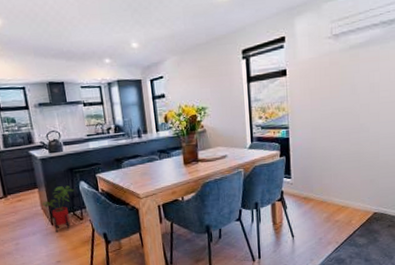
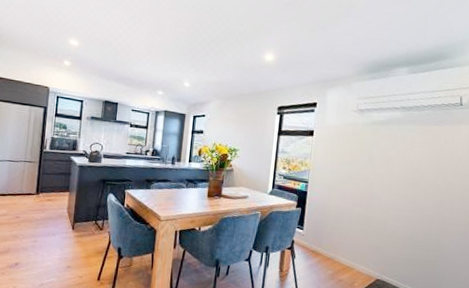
house plant: present [42,185,74,233] -> none [69,194,102,238]

